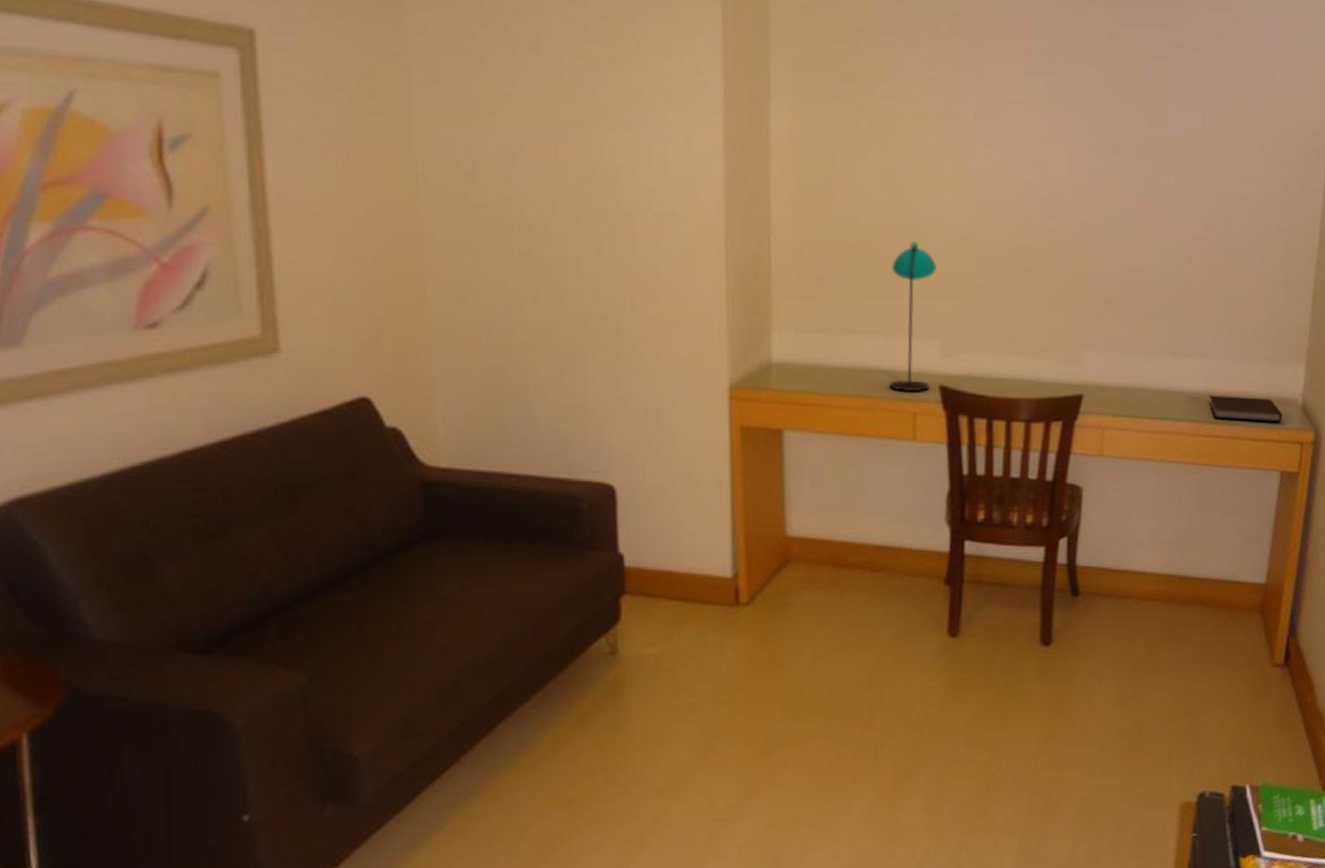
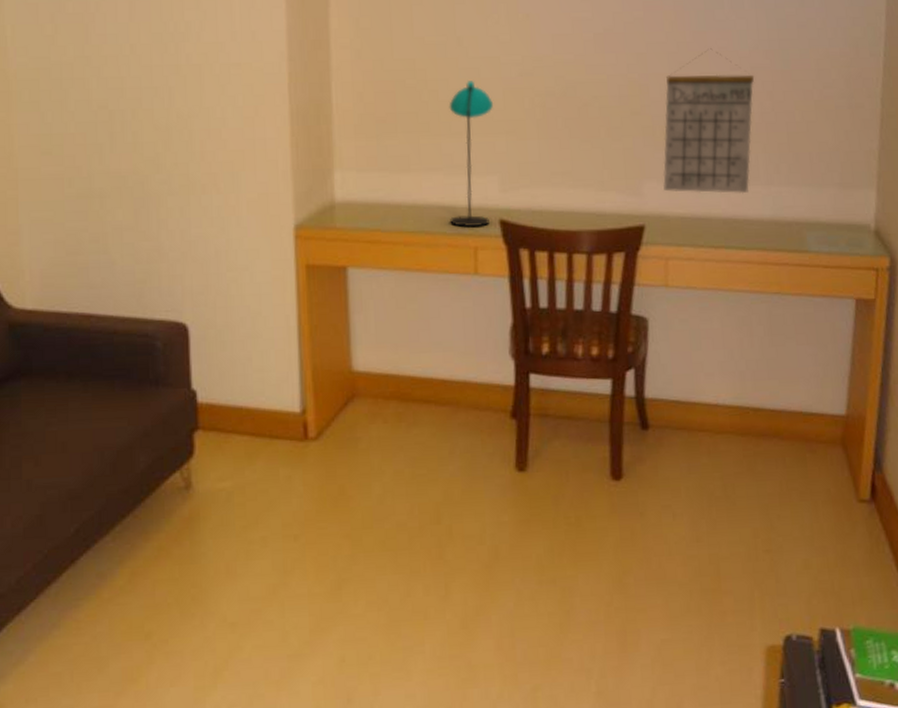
calendar: none [1102,218,1196,366] -> present [663,48,755,194]
notebook: present [1209,395,1283,423] -> none [776,222,855,249]

